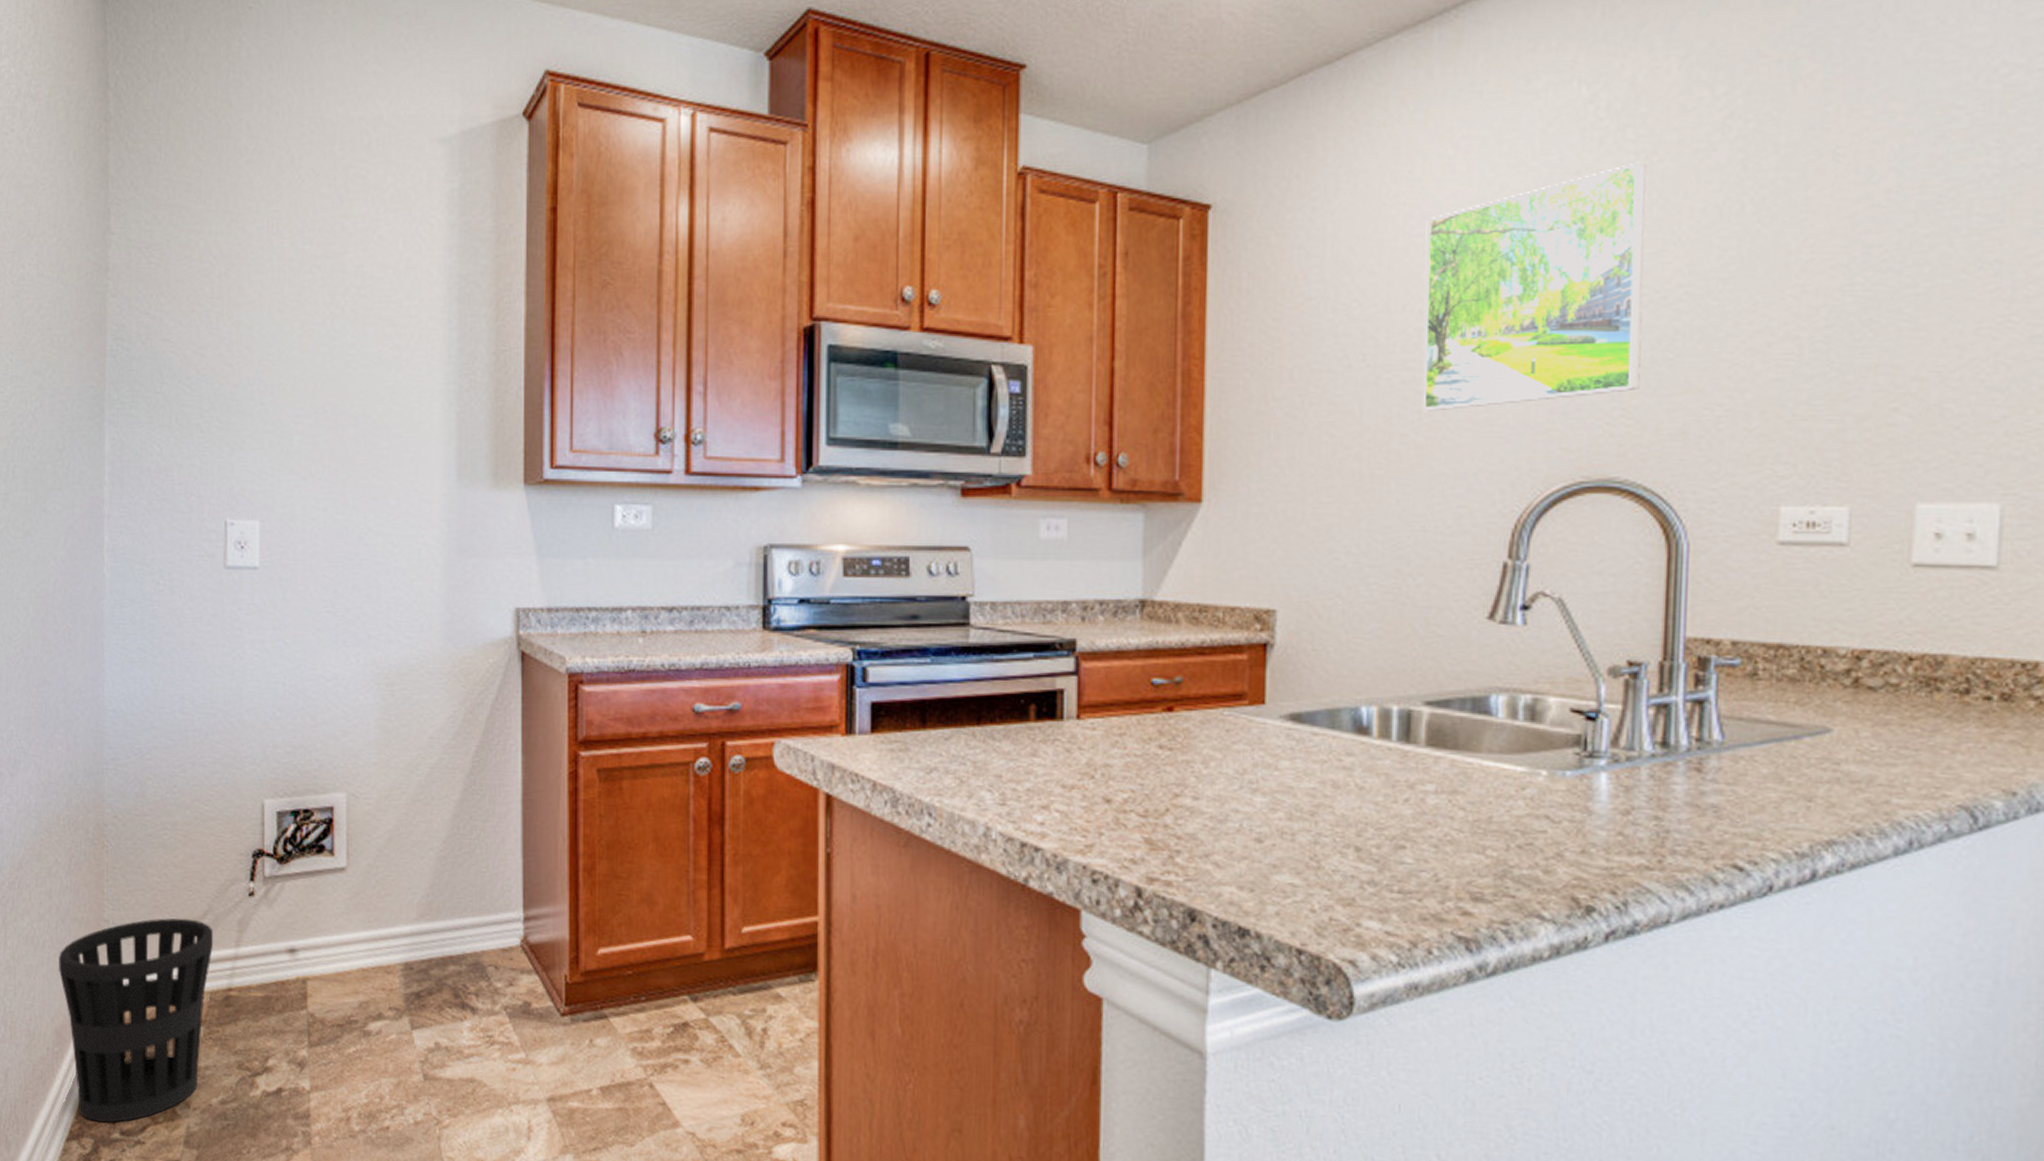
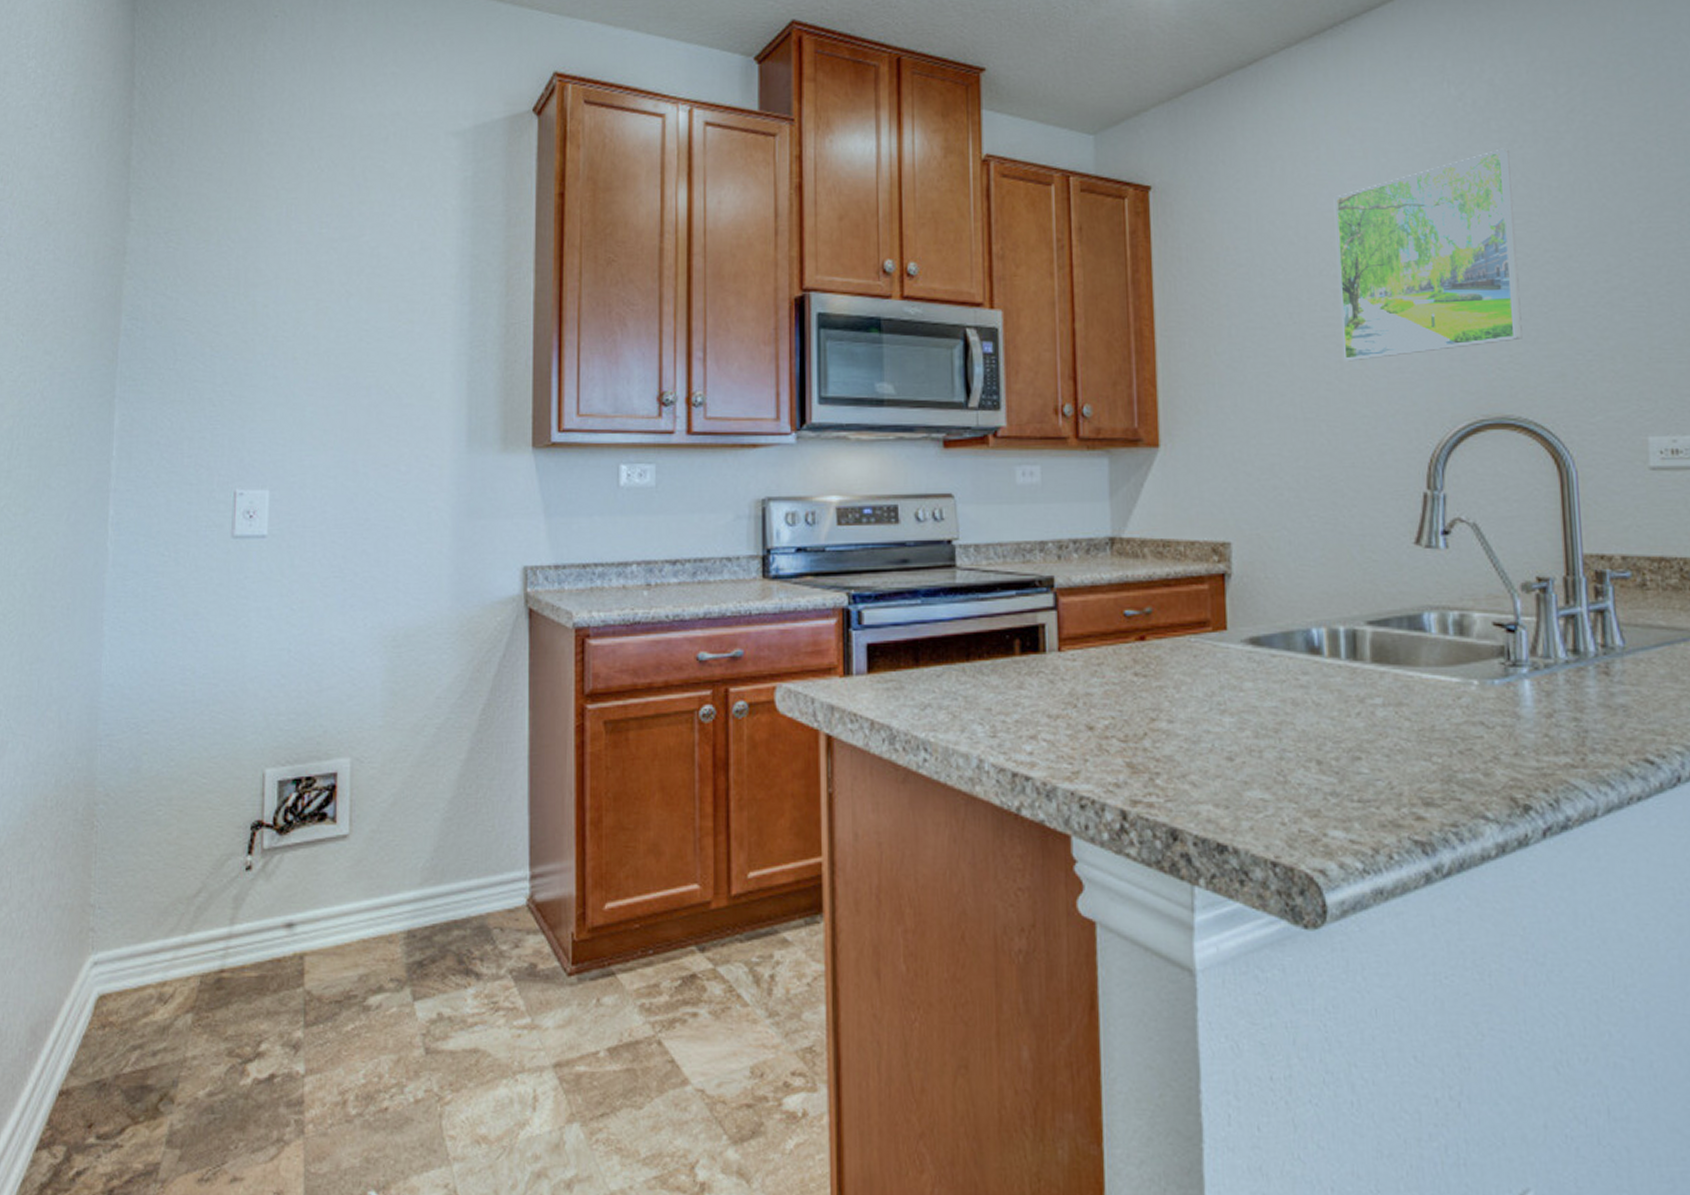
wastebasket: present [59,918,214,1123] -> none [37,898,207,1127]

